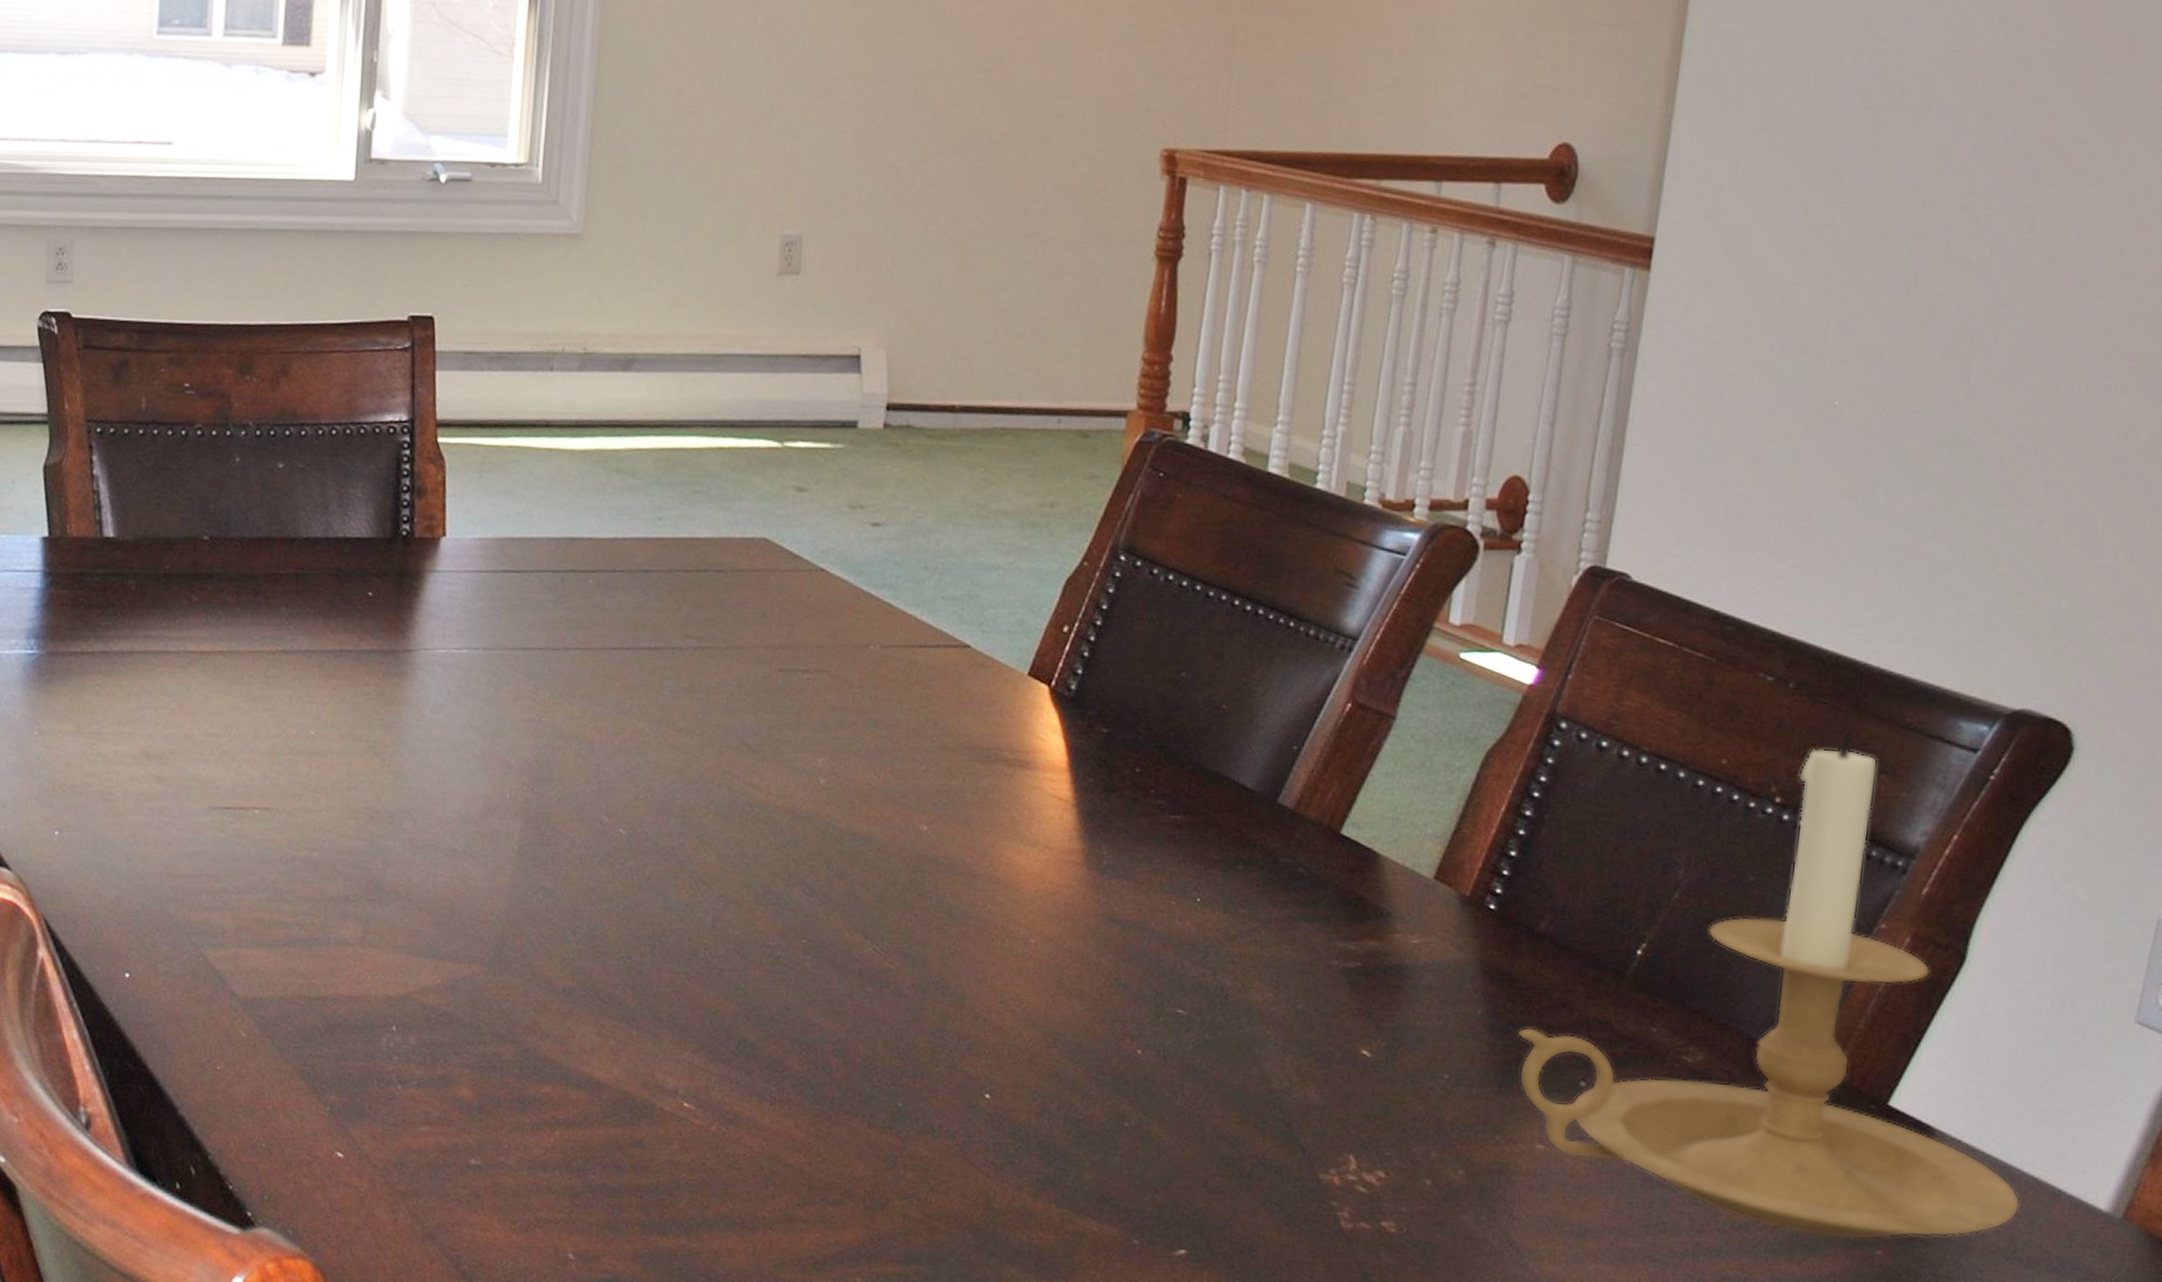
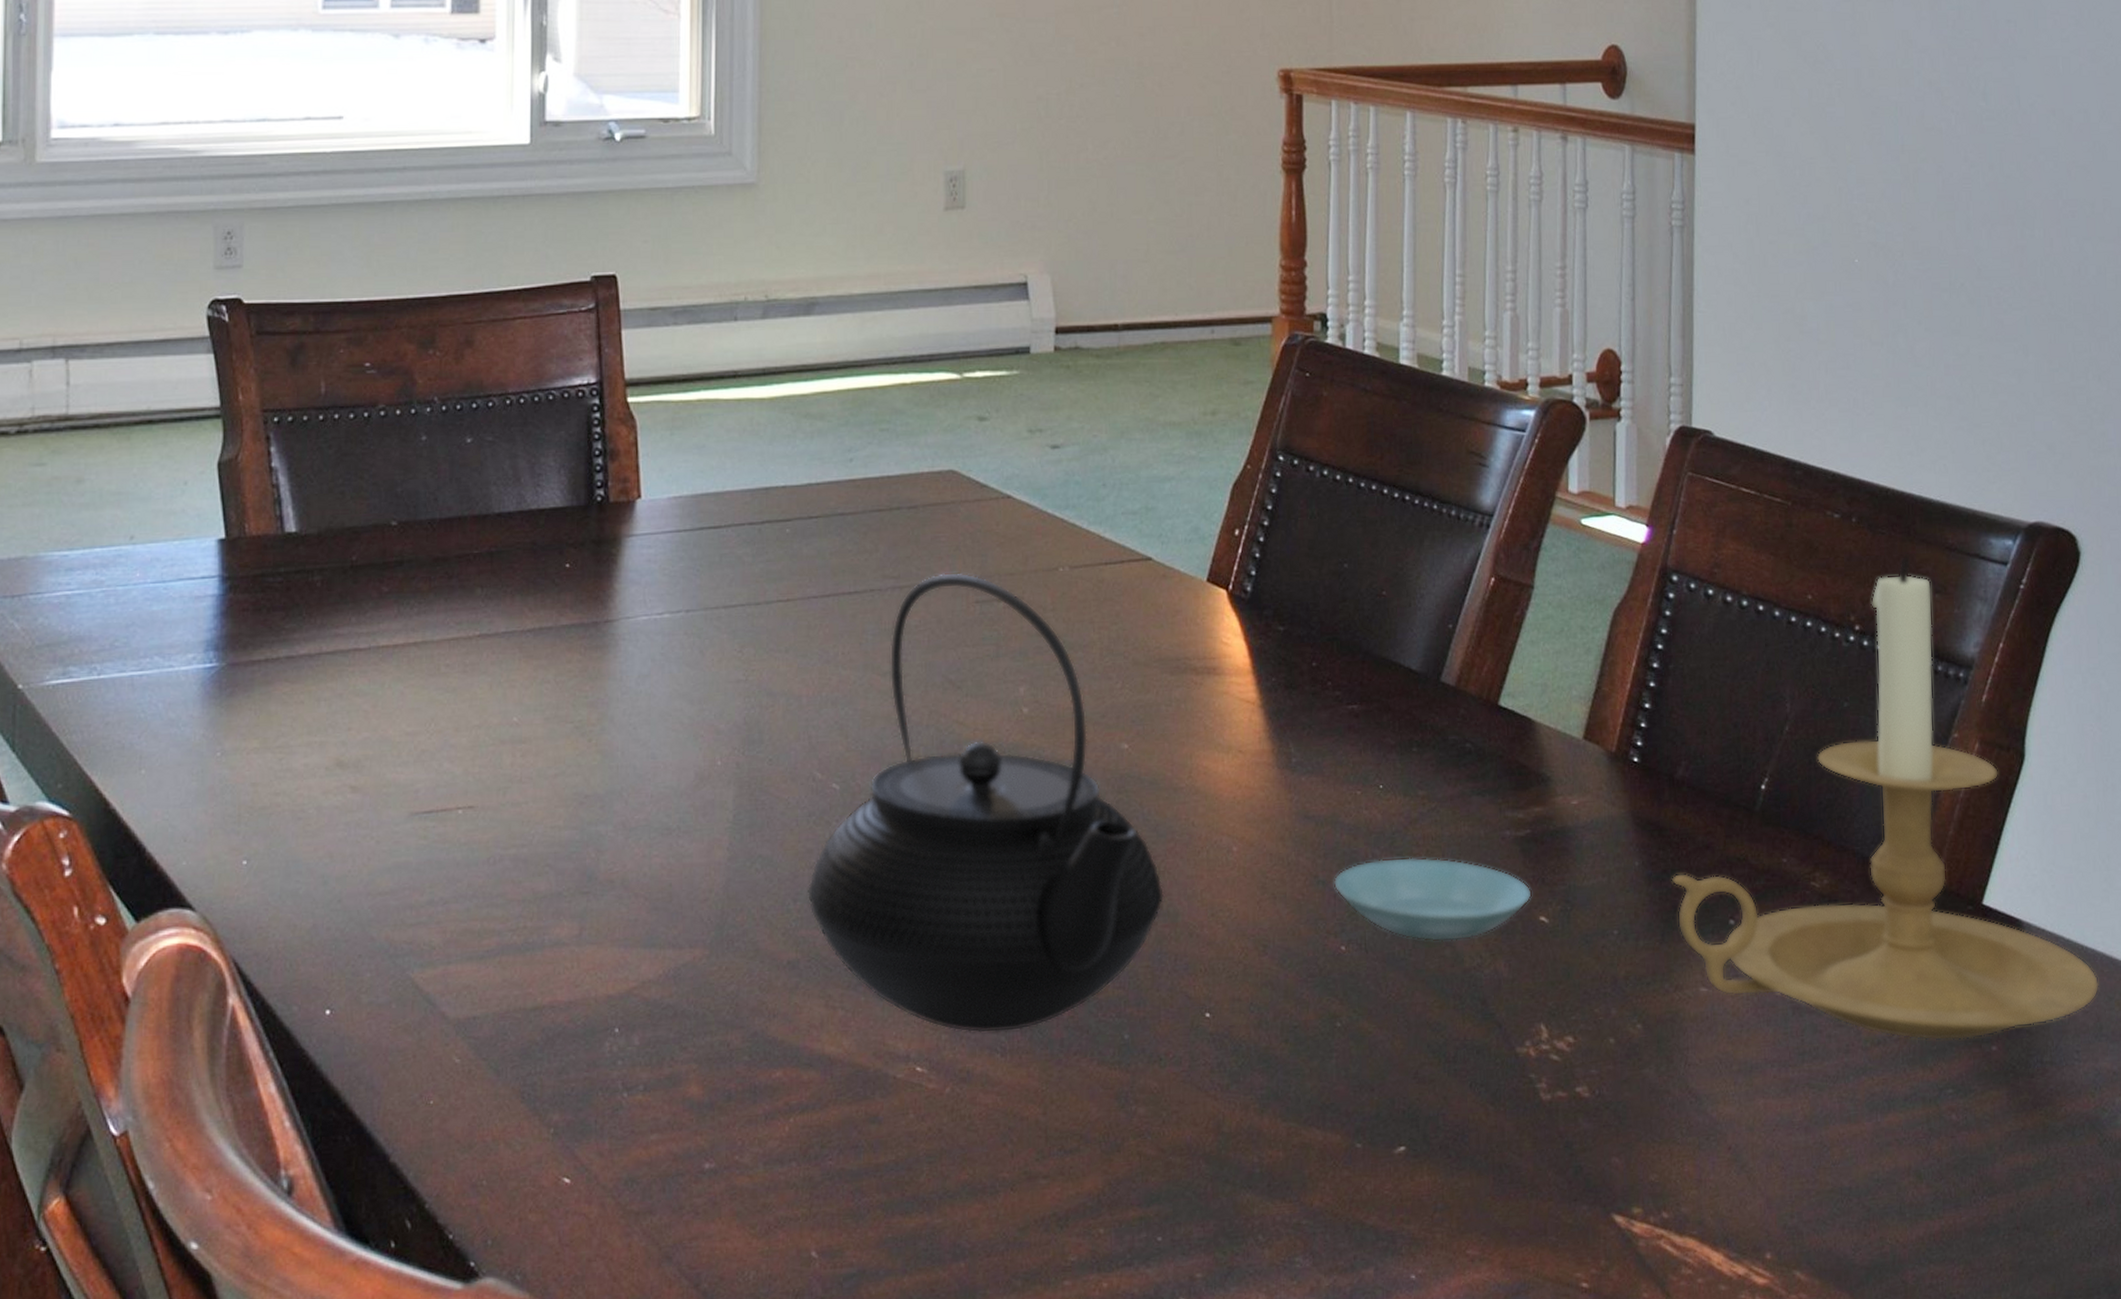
teapot: none [586,638,953,1084] -> present [806,572,1165,1034]
saucer: none [1135,970,1355,1062] -> present [1333,857,1532,942]

